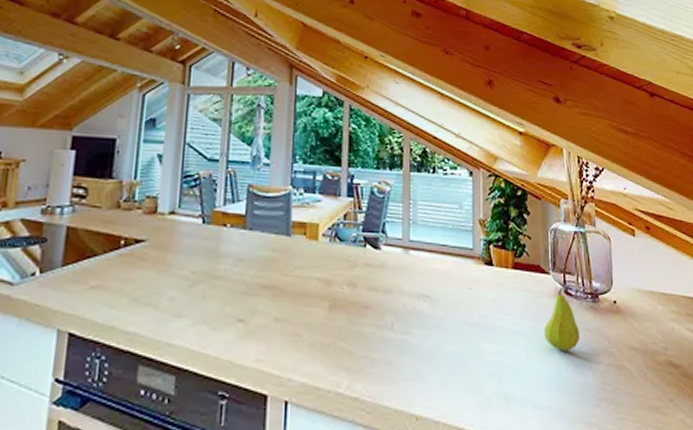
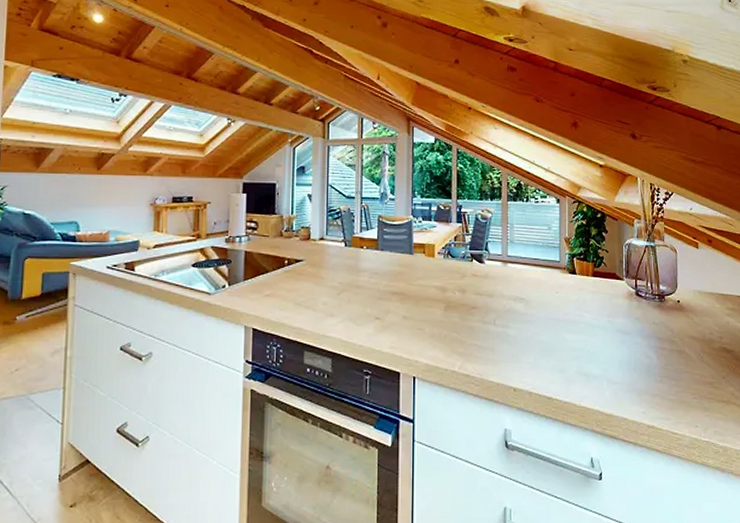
fruit: present [543,285,581,351] -> none [617,288,648,340]

